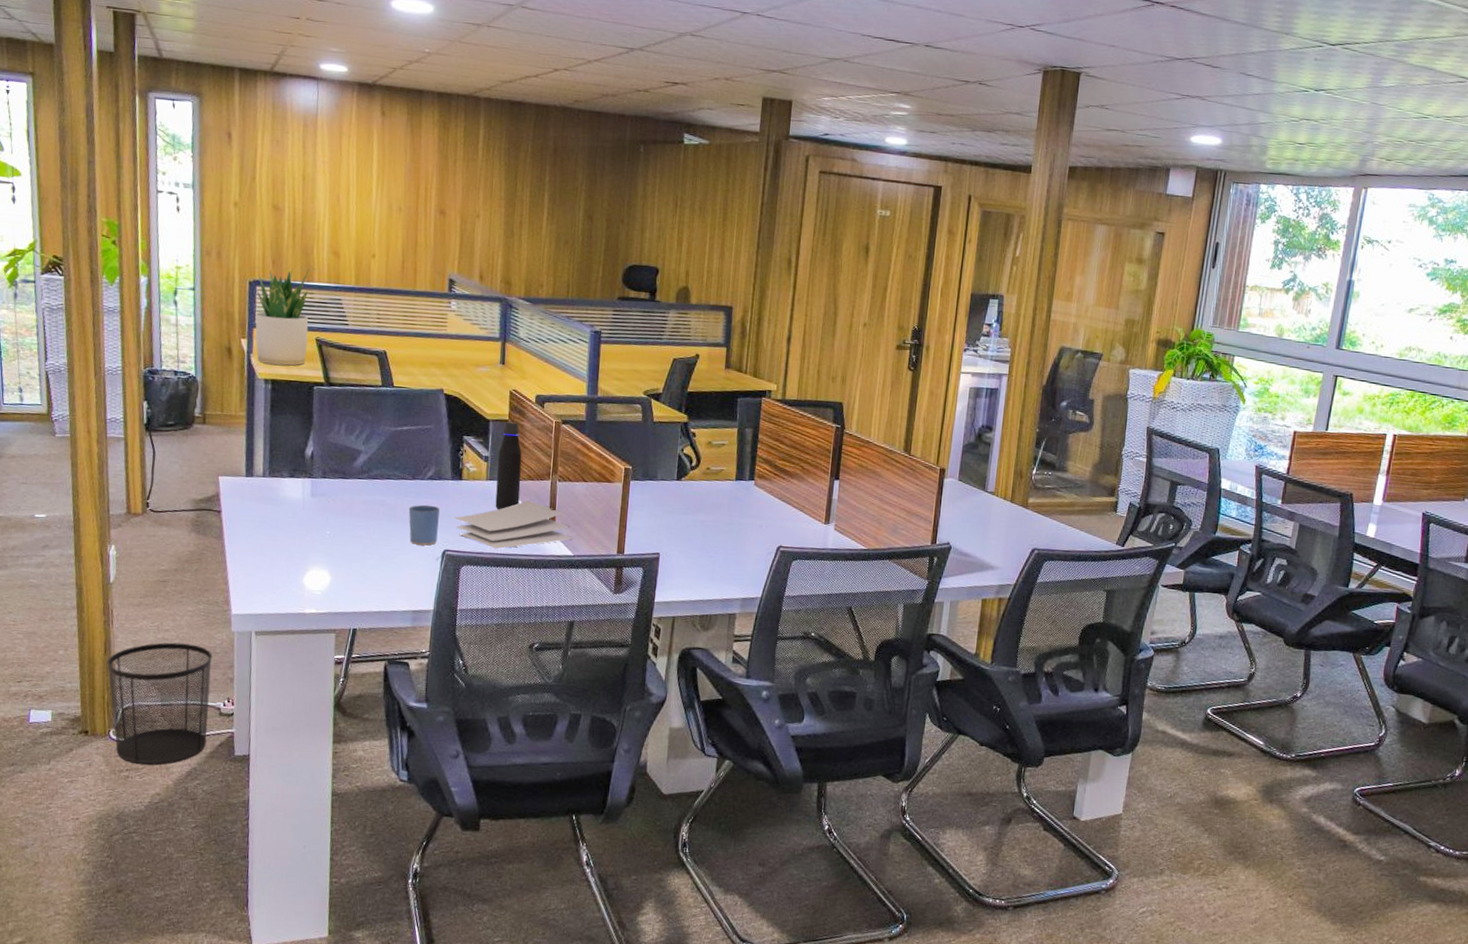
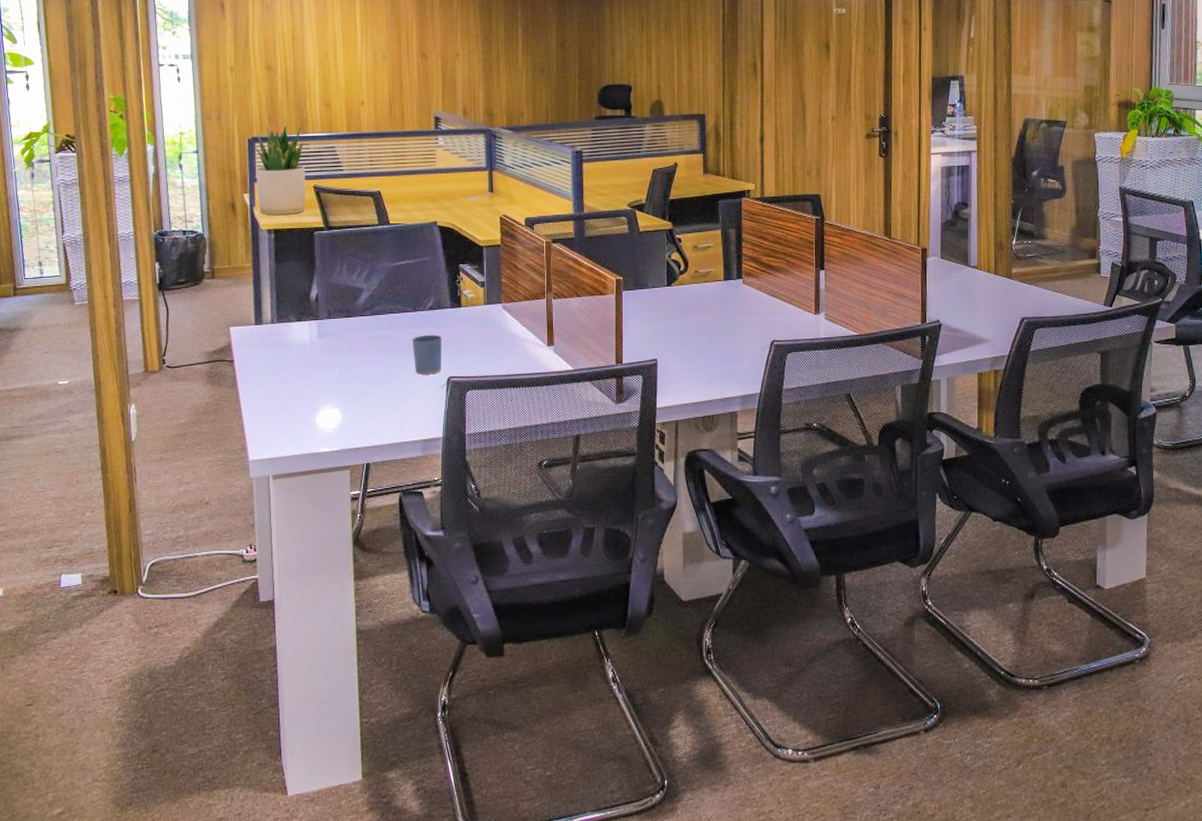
waste bin: present [107,642,212,765] -> none [133,494,233,620]
papers: present [454,500,575,550] -> none [456,321,574,372]
water bottle: present [495,422,522,510] -> none [493,246,517,333]

